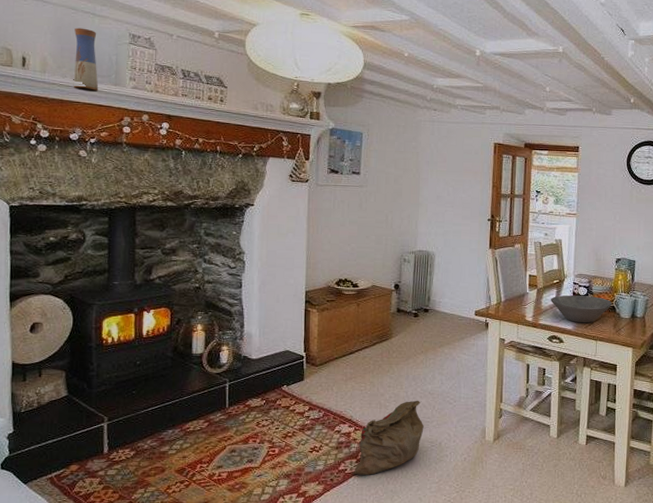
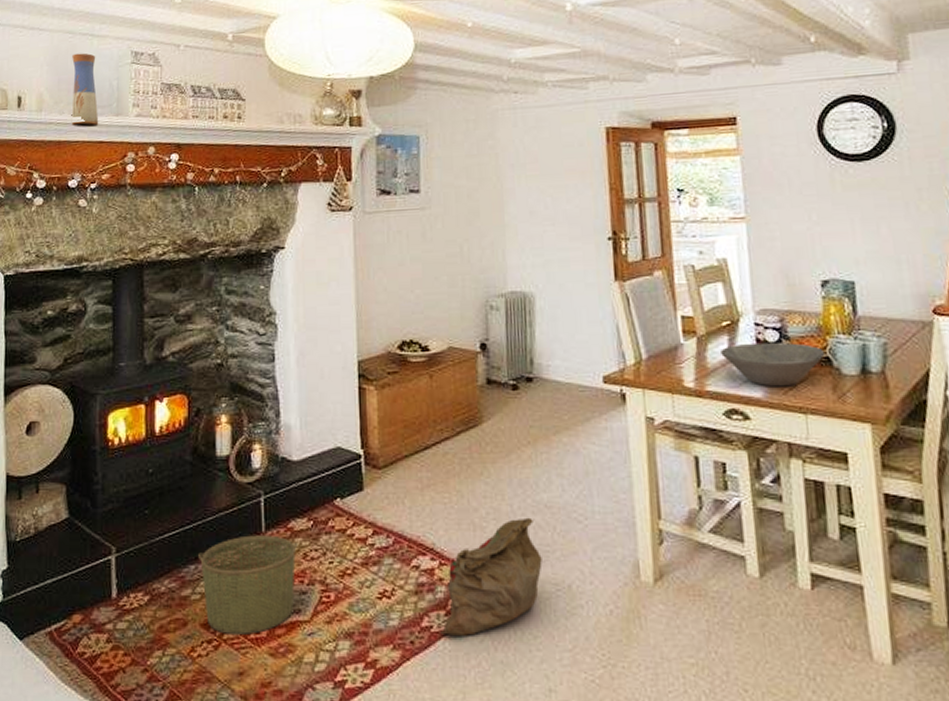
basket: none [175,409,253,477] -> present [198,535,298,635]

